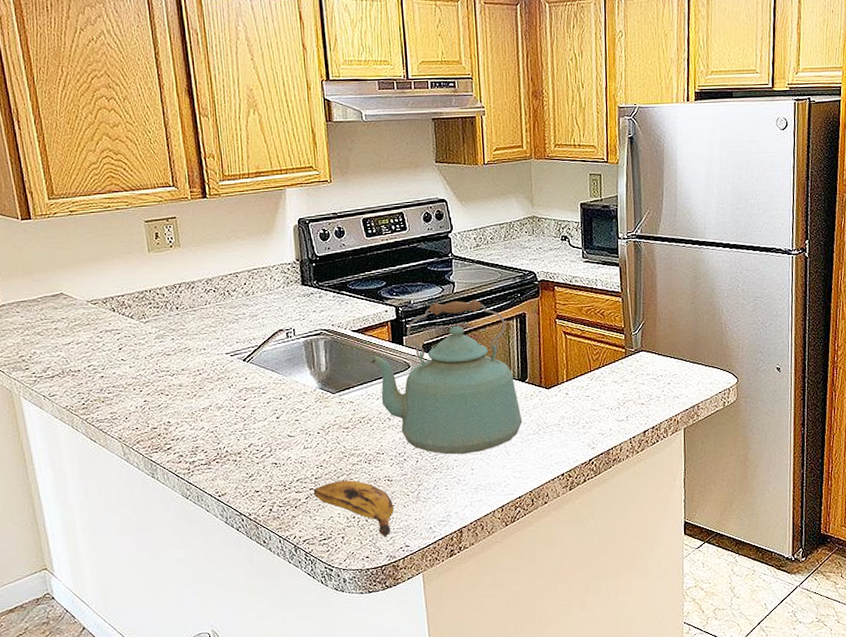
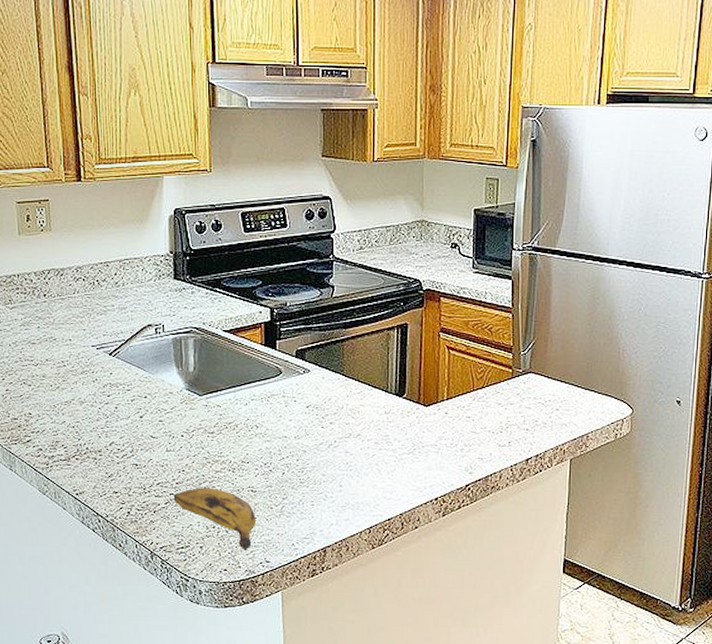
kettle: present [370,299,523,455] -> none [241,306,397,469]

